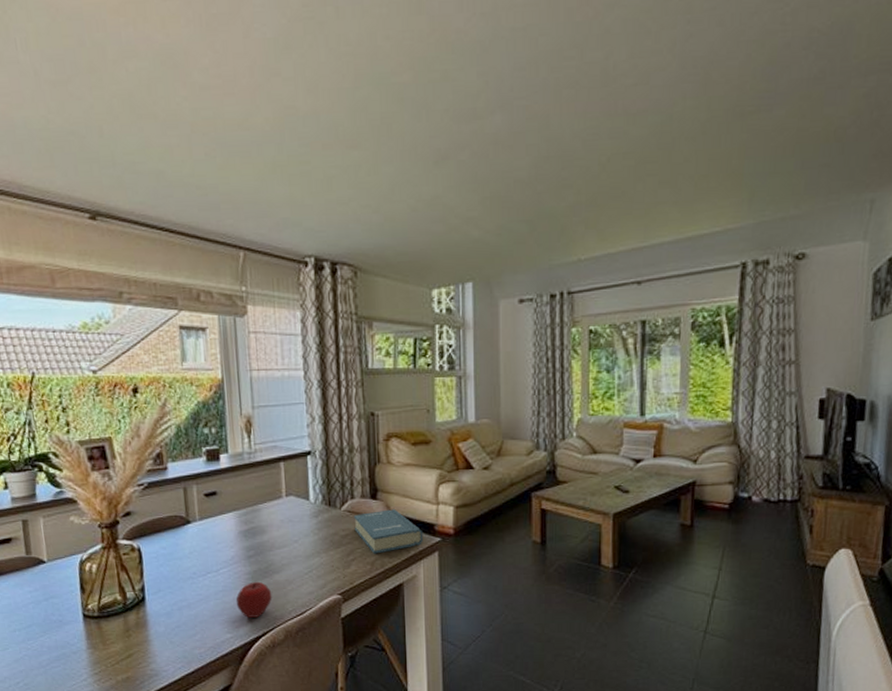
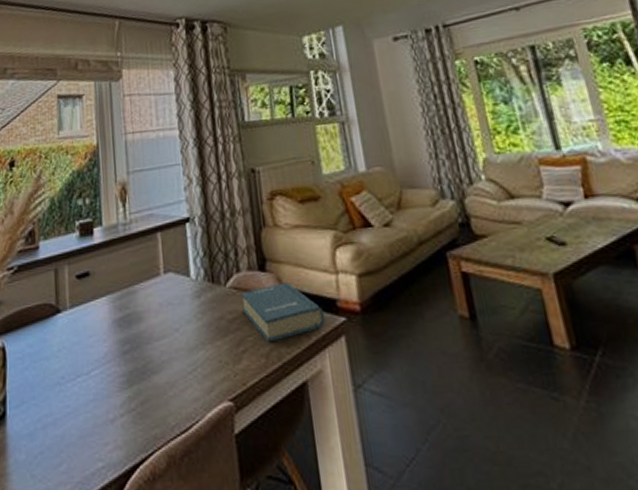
apple: present [235,581,273,618] -> none [108,385,152,438]

